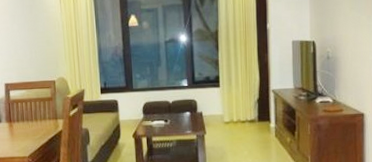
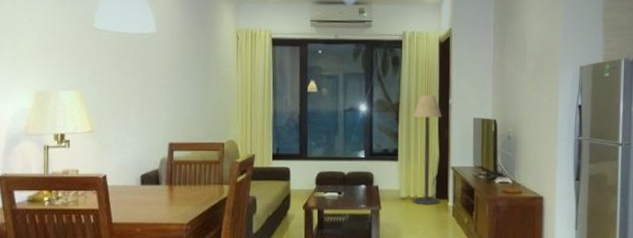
floor lamp: none [232,21,263,128] -> present [412,95,442,205]

